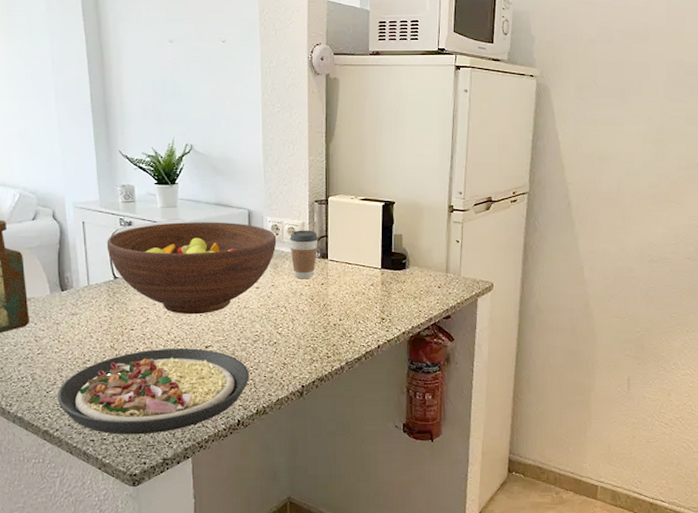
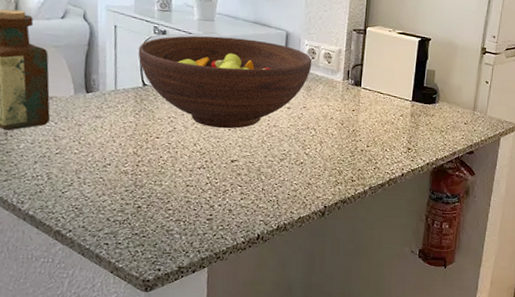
plate: present [57,348,249,435] -> none [72,159,273,242]
coffee cup: present [290,230,318,279] -> none [324,56,353,104]

